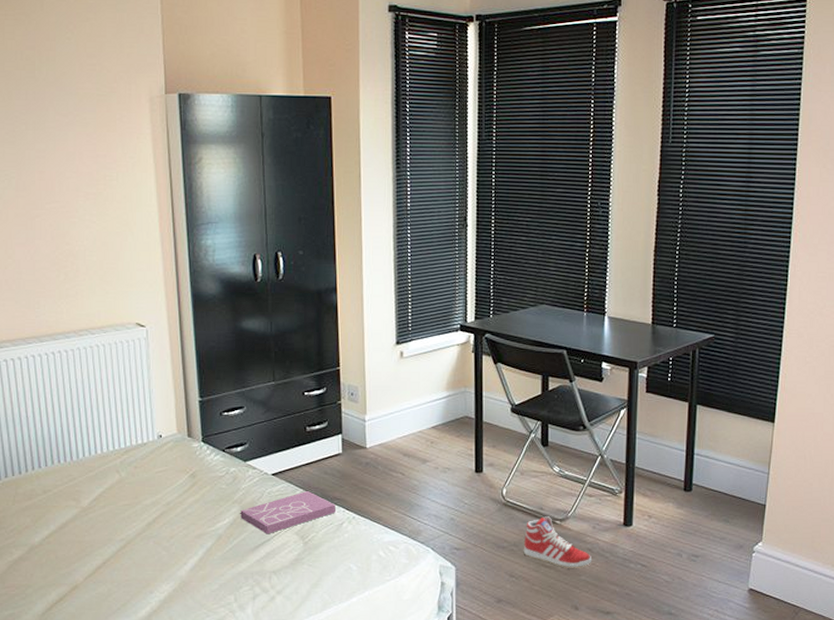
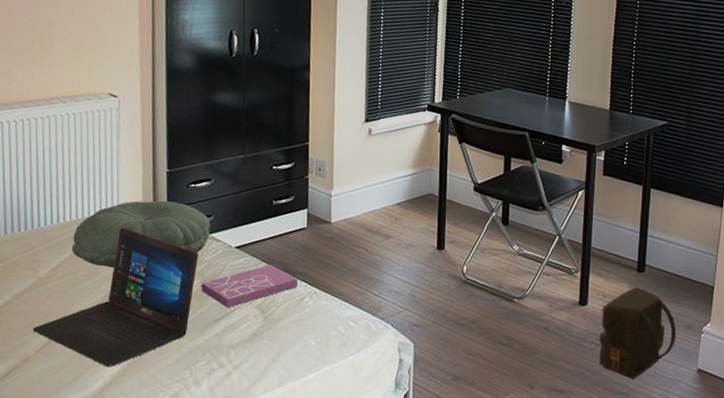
laptop: none [79,457,236,594] -> present [32,227,199,368]
pillow: none [110,429,246,497] -> present [71,200,211,268]
sneaker: present [523,516,591,568] -> none [481,294,547,347]
backpack: none [645,506,726,600] -> present [599,286,677,380]

